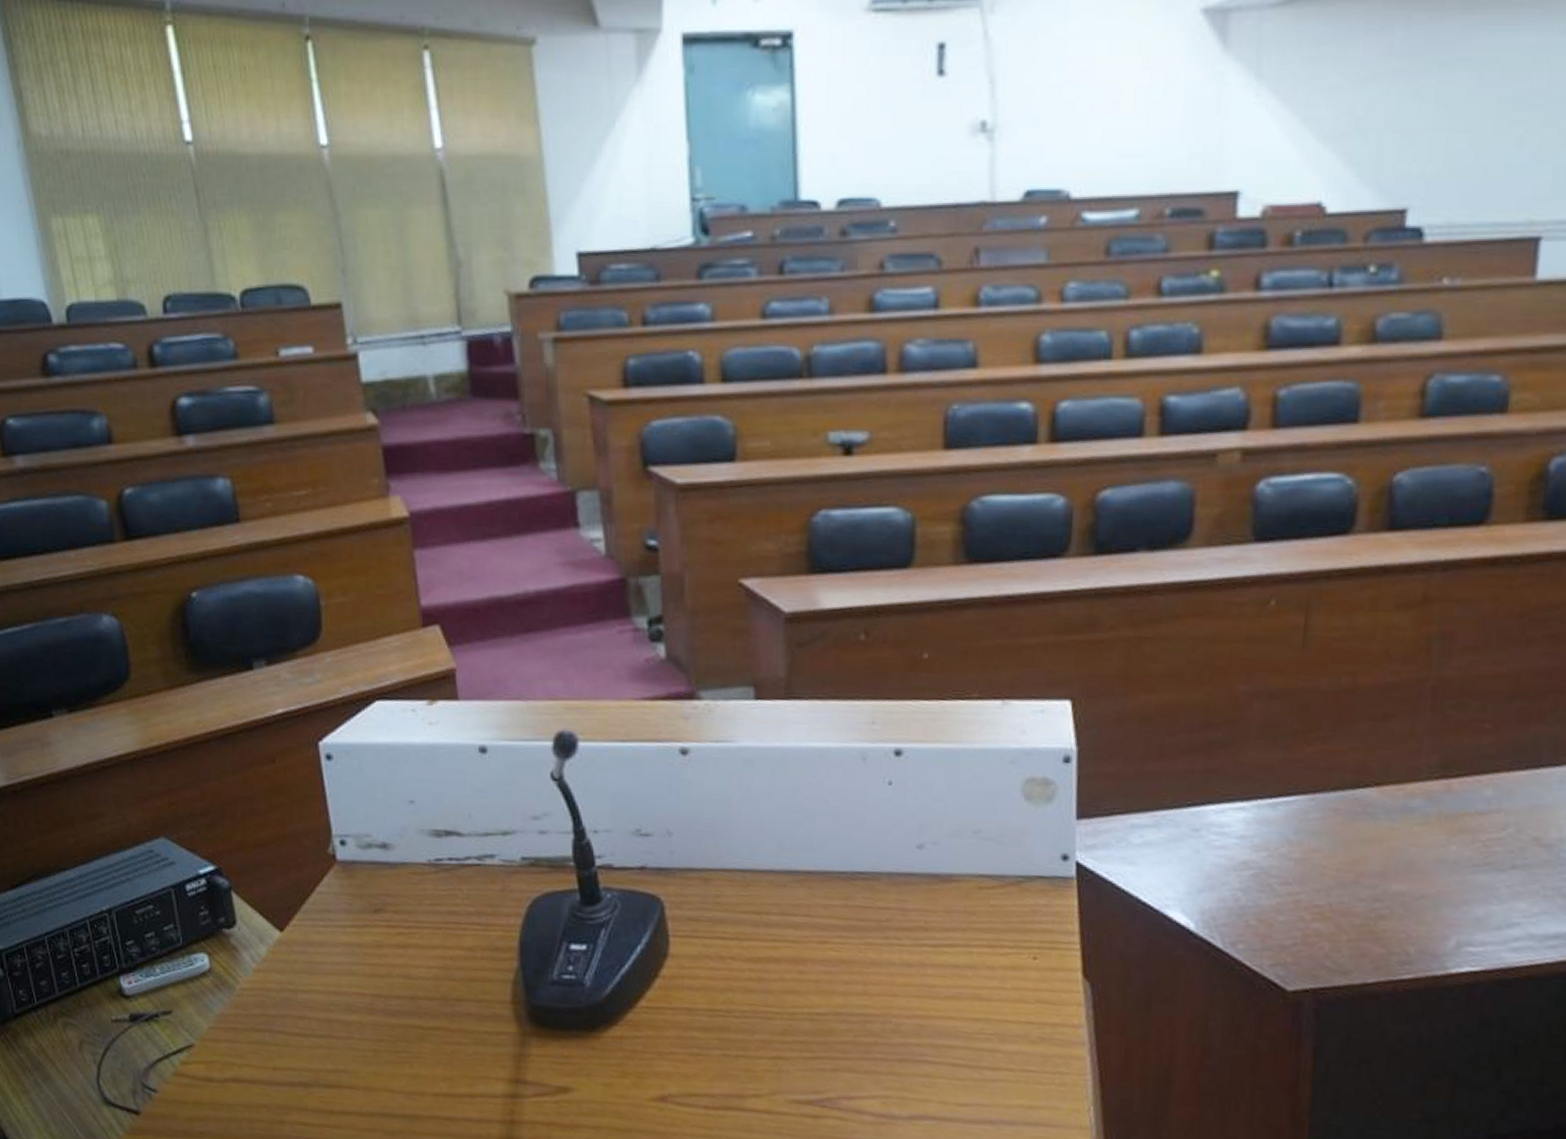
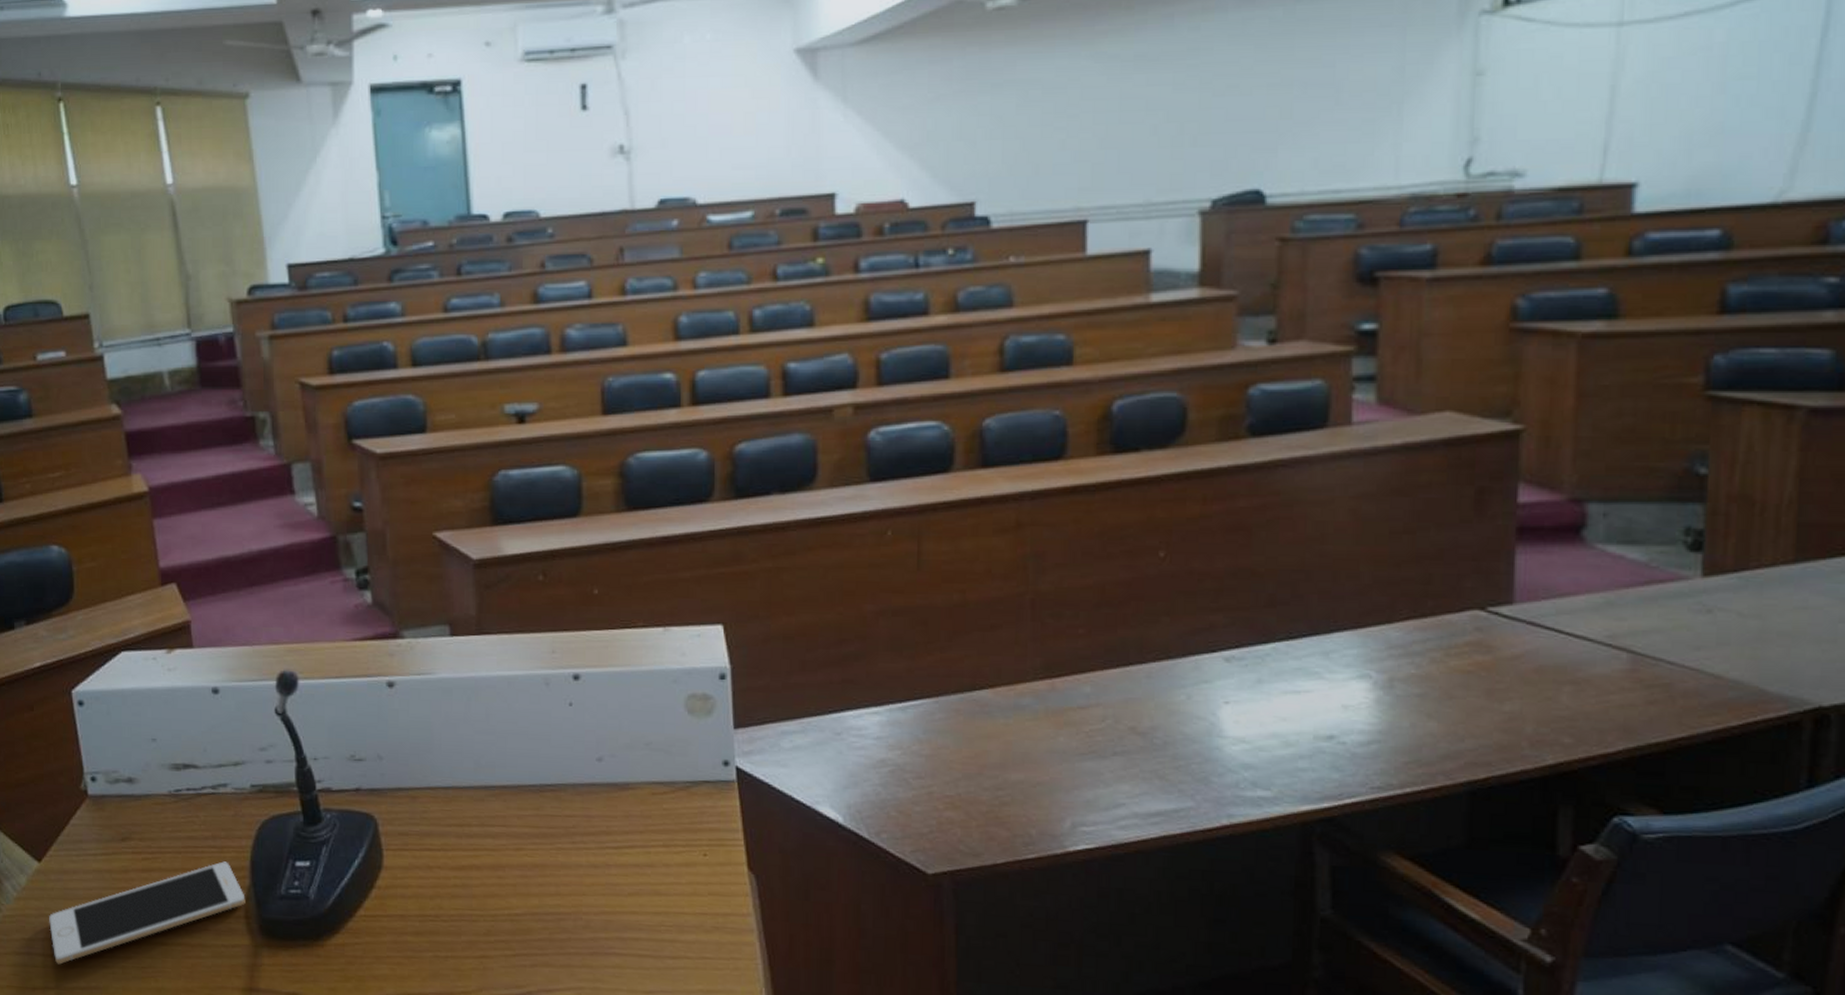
cell phone: none [292,940,513,1044] -> present [49,861,245,965]

